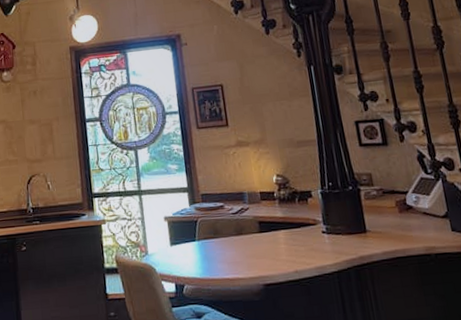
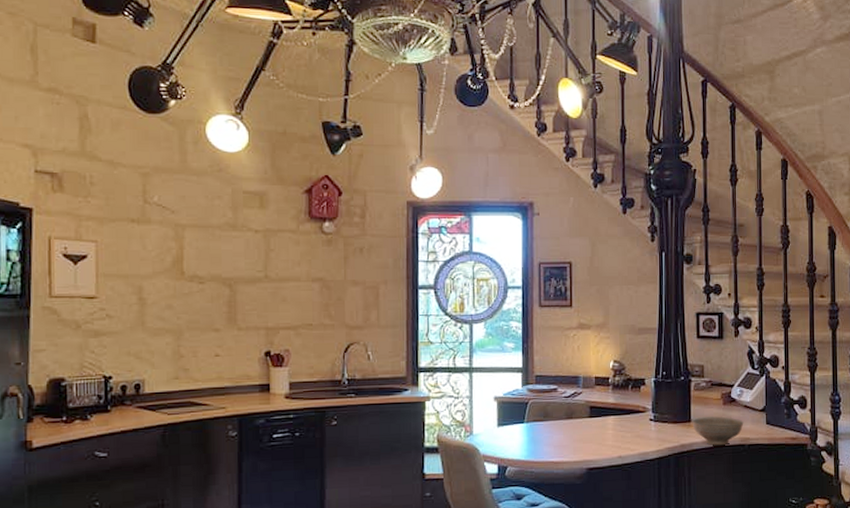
decorative bowl: none [367,225,426,257] -> present [692,416,744,446]

